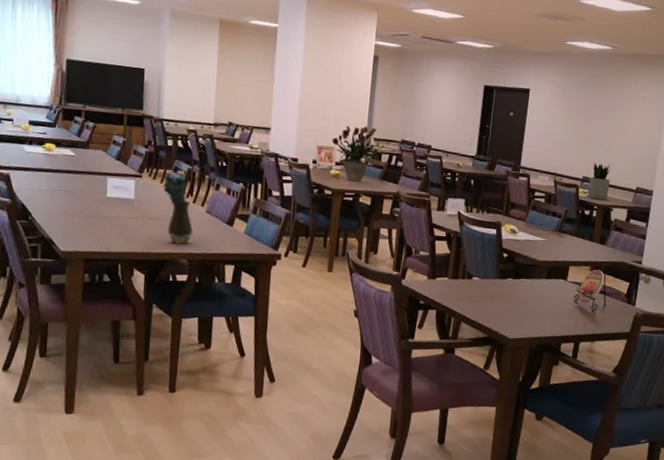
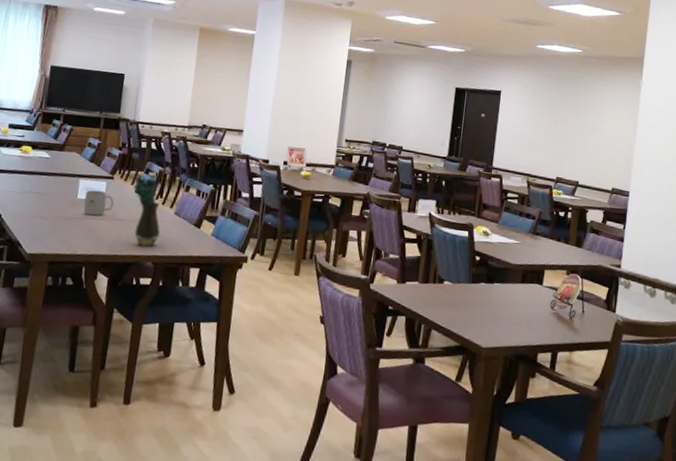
mug: none [114,188,144,214] -> present [83,190,114,216]
flower arrangement: present [331,126,379,182] -> none [303,127,350,184]
planter: present [585,163,612,201] -> none [559,163,586,202]

